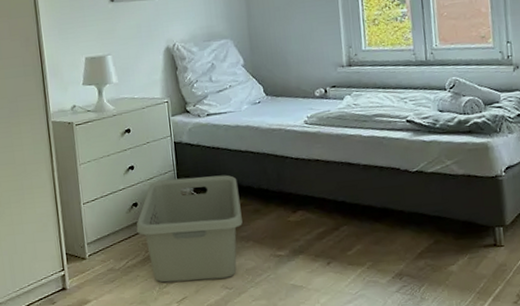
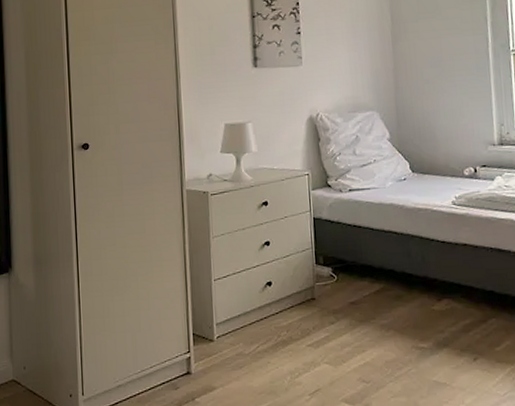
laundry basket: present [136,174,243,283] -> none [269,256,383,372]

